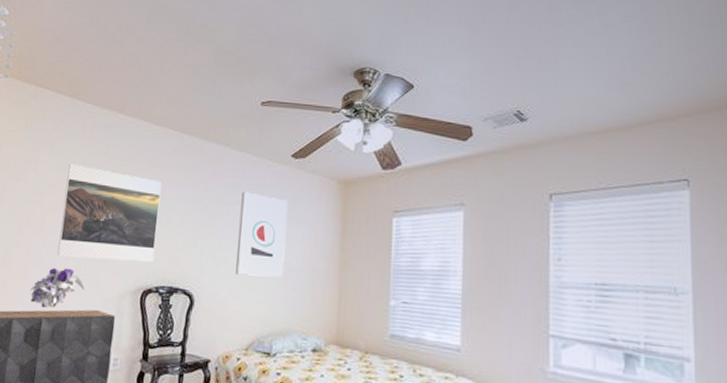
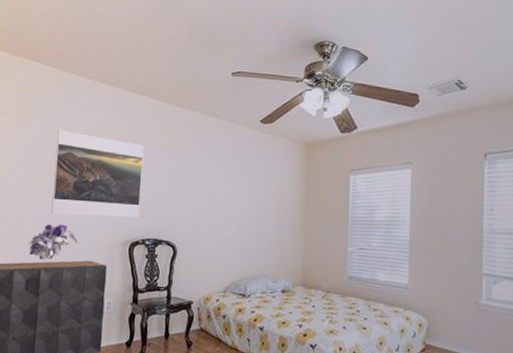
wall art: present [235,192,288,278] -> none [213,154,258,230]

